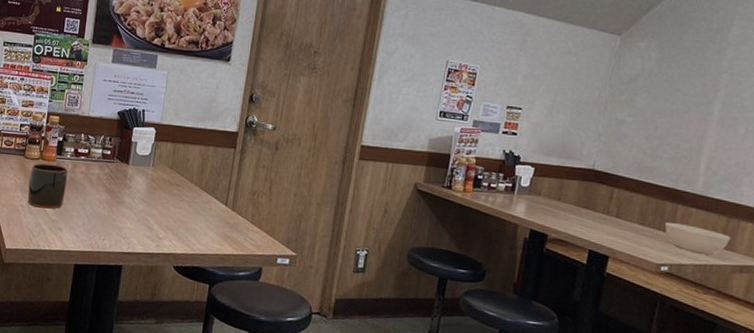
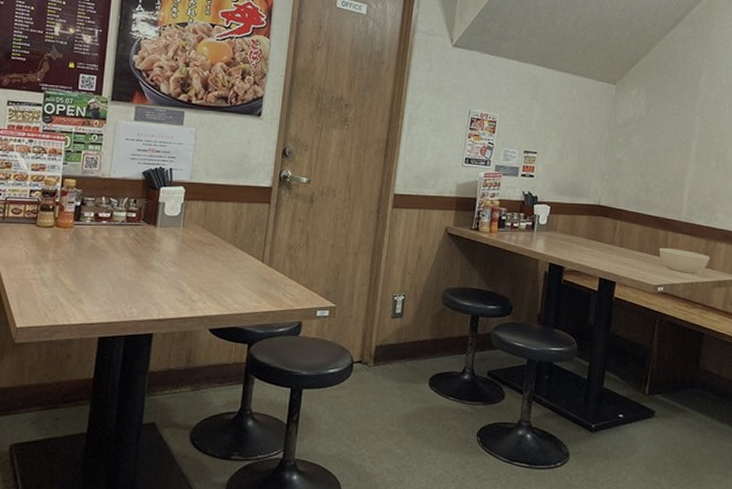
mug: present [27,163,68,209] -> none [40,231,88,280]

